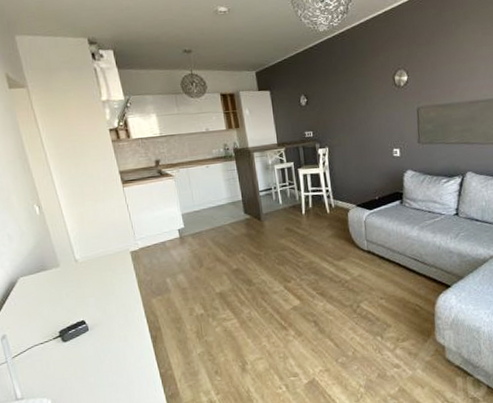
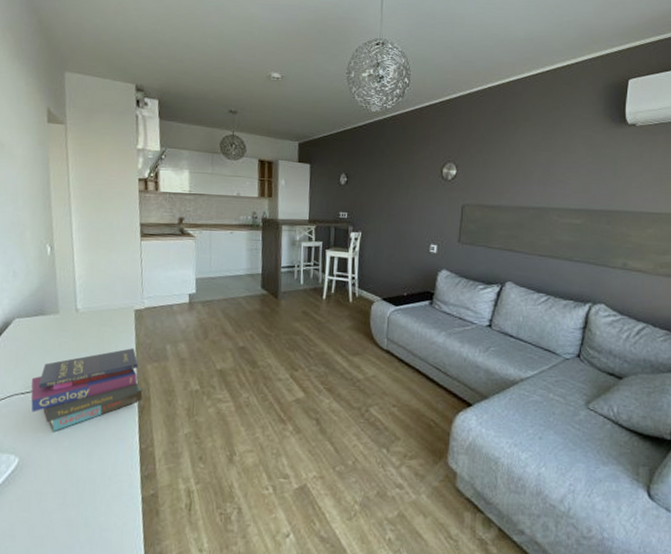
books: none [47,287,154,372] -> present [31,348,143,431]

